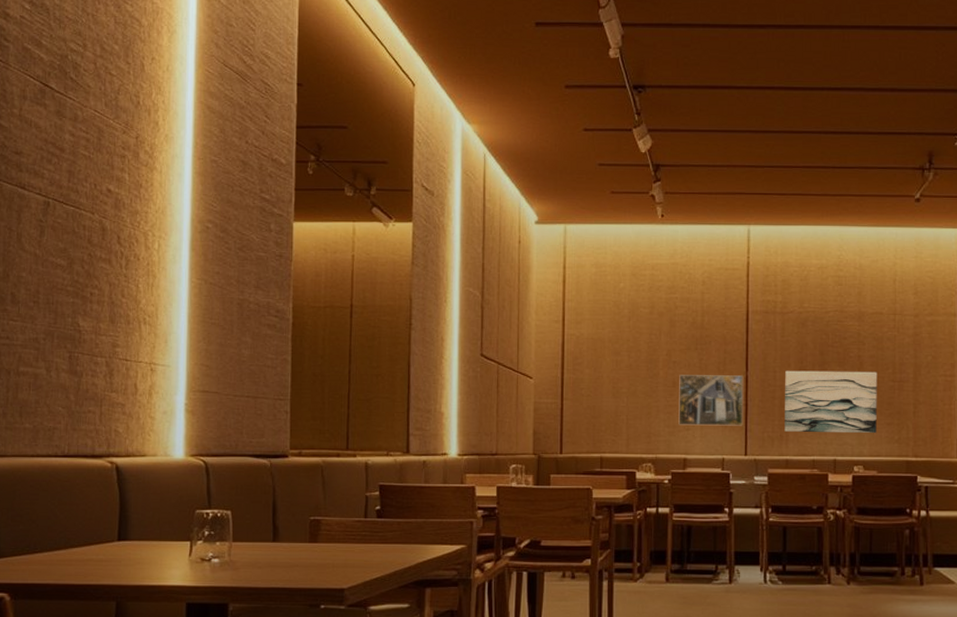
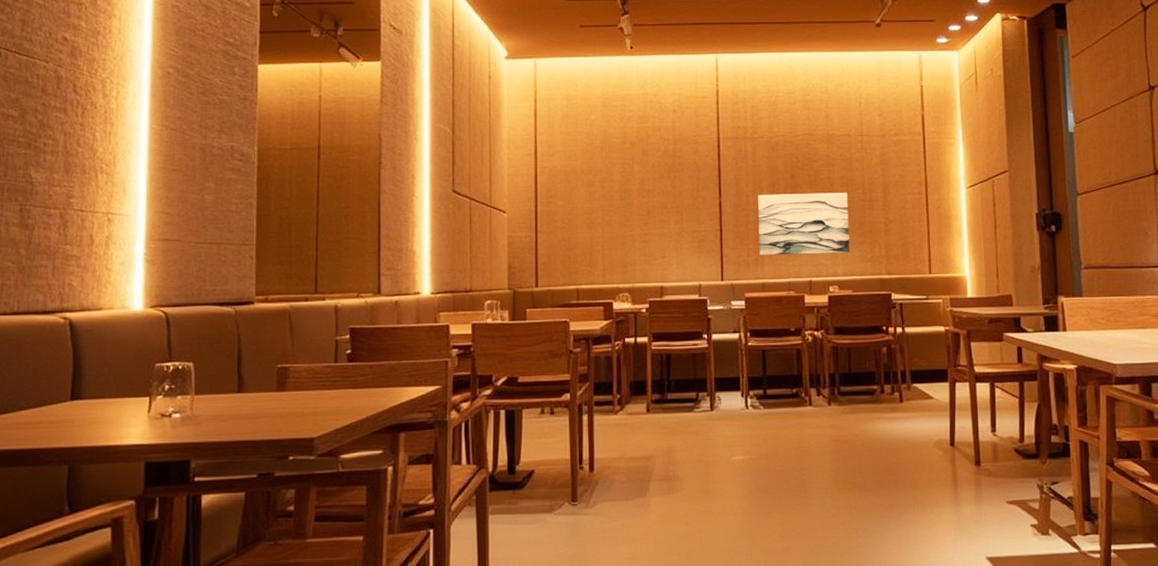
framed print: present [678,375,744,426] -> none [653,201,719,253]

